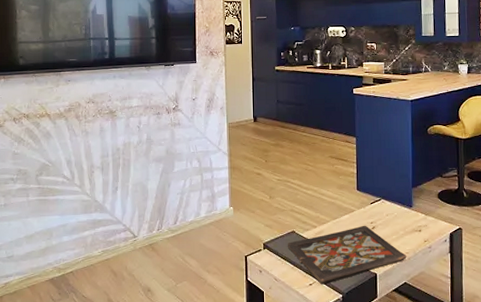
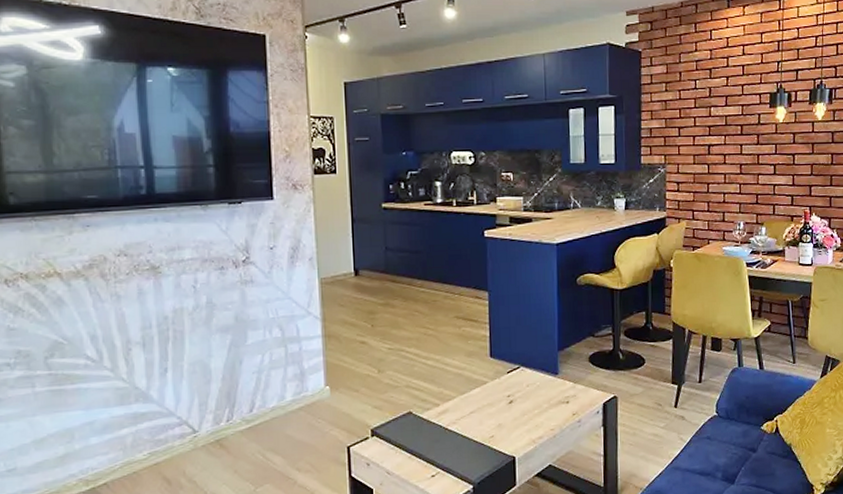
decorative tray: present [288,225,407,285] -> none [403,399,552,475]

